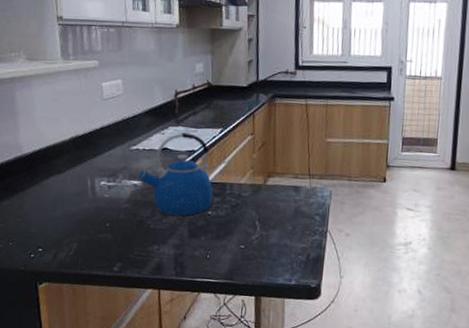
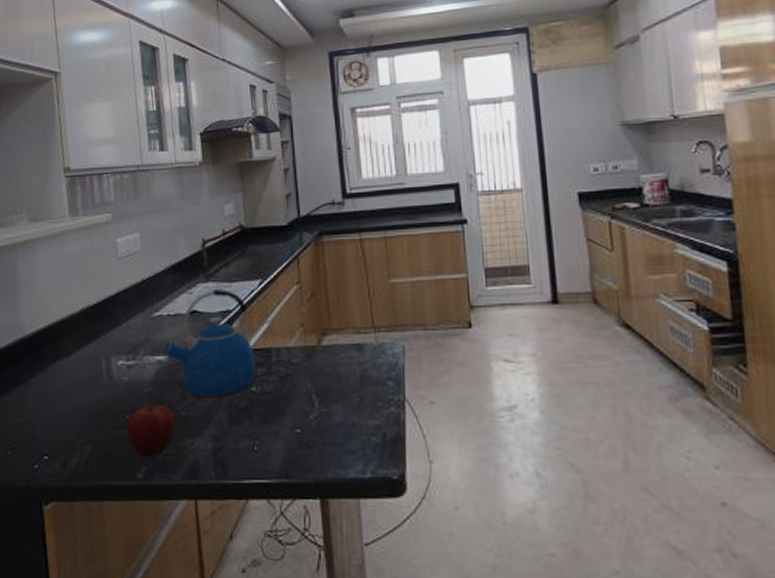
fruit: none [106,214,146,257] -> present [126,400,175,458]

